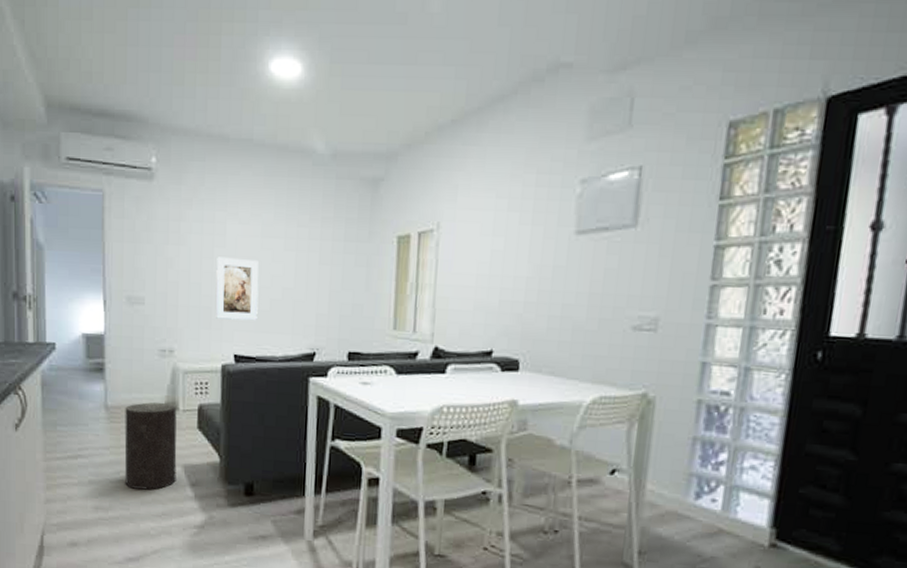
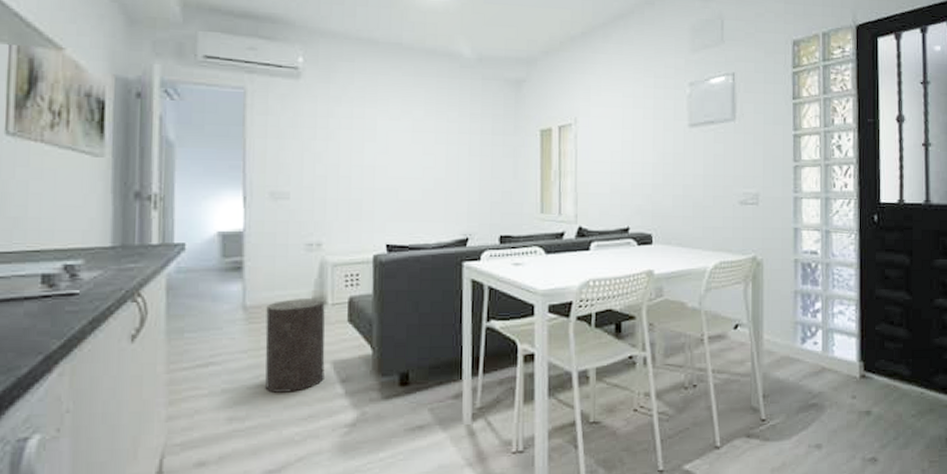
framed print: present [215,257,259,321] -> none [366,151,411,211]

